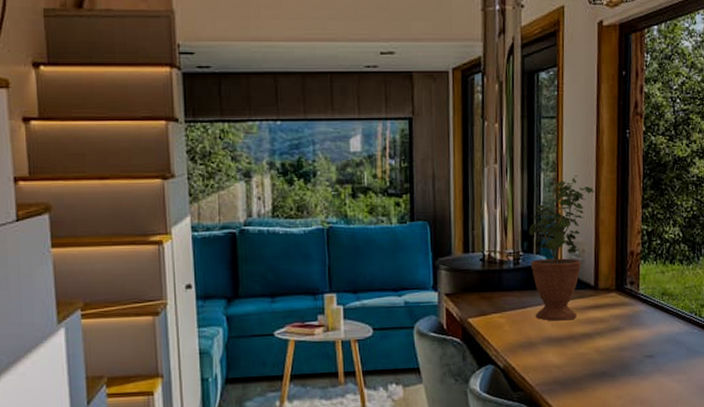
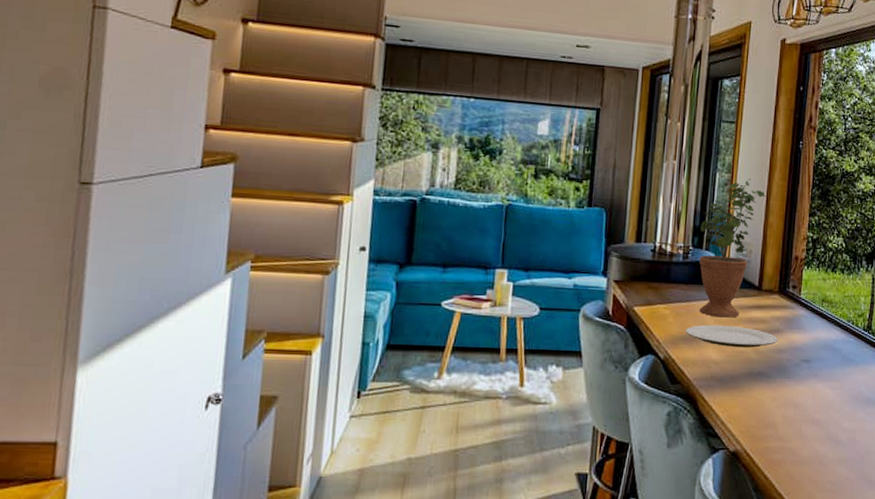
plate: none [523,328,620,350] -> present [685,324,779,348]

